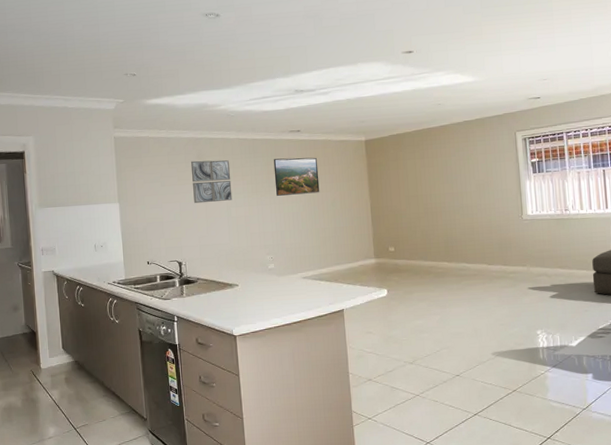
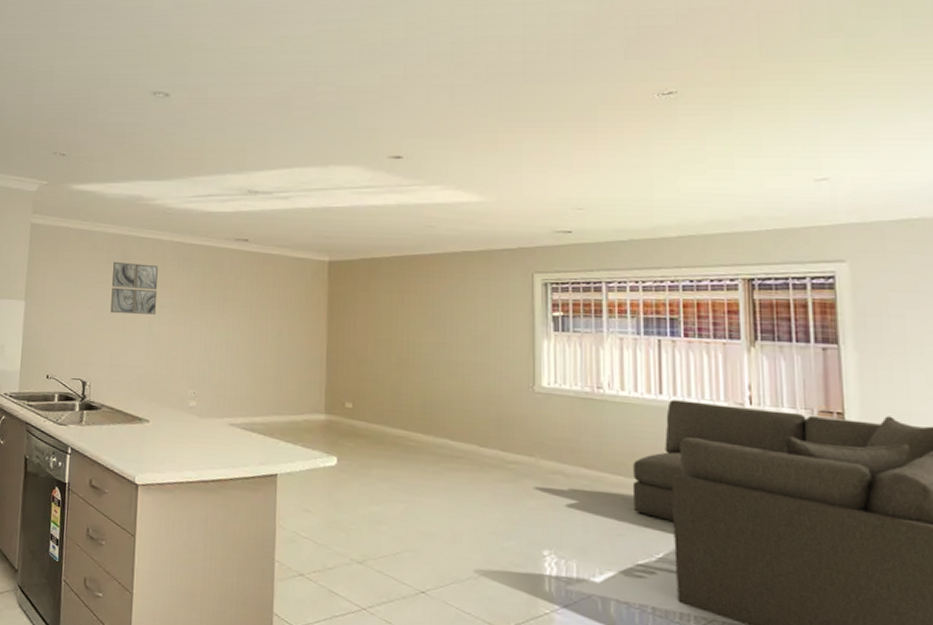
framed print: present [273,157,320,196] -> none [209,271,266,320]

